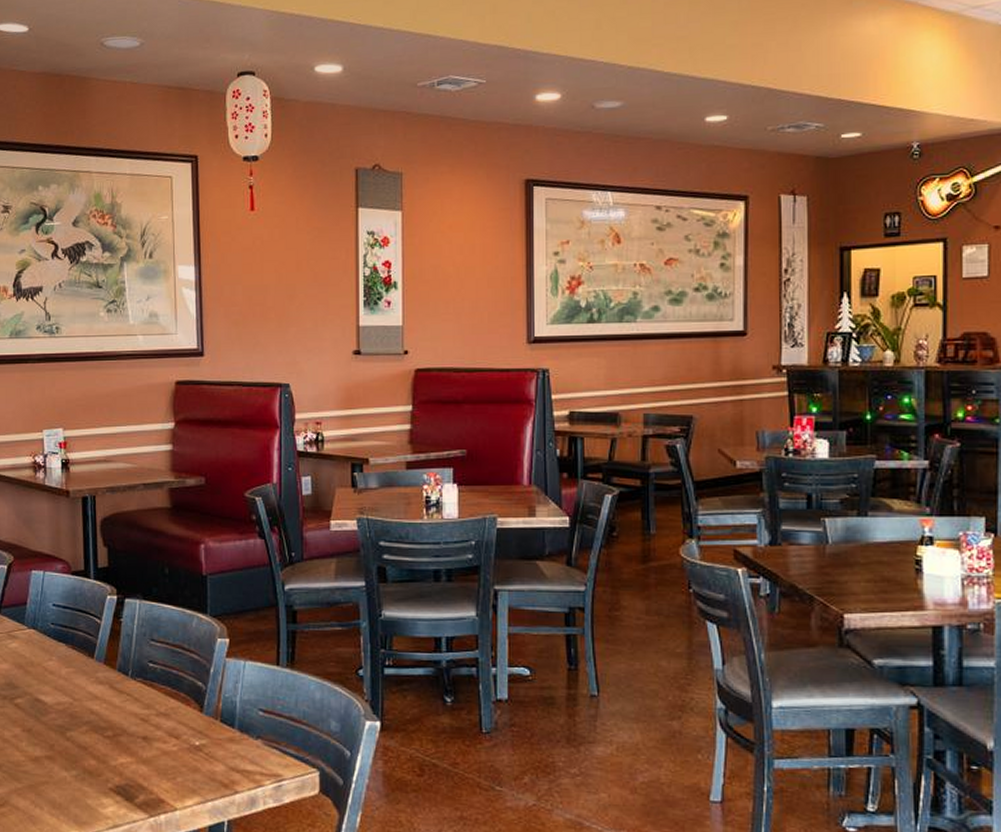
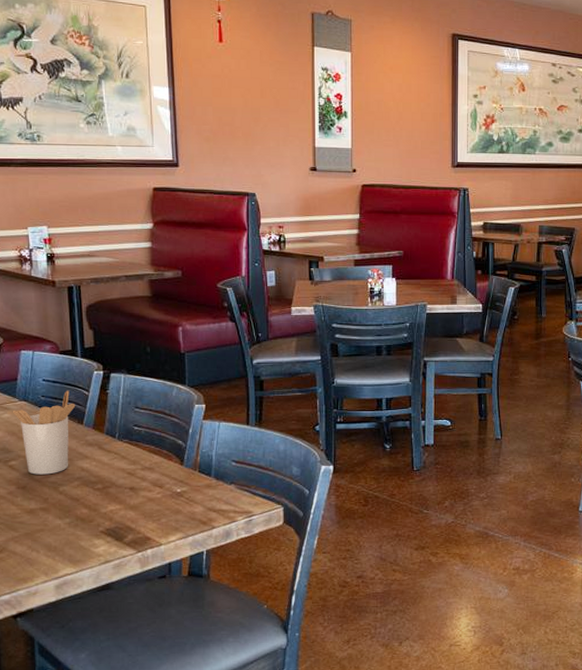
utensil holder: none [20,617,87,717] -> present [12,390,76,475]

